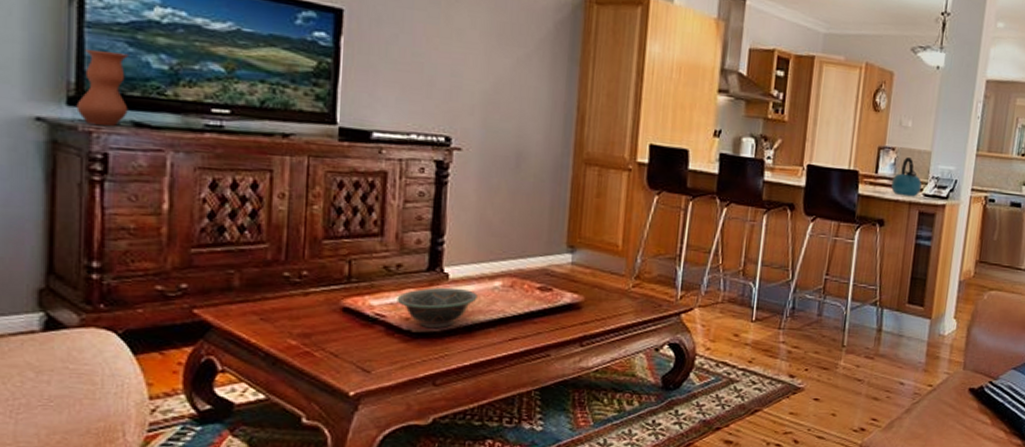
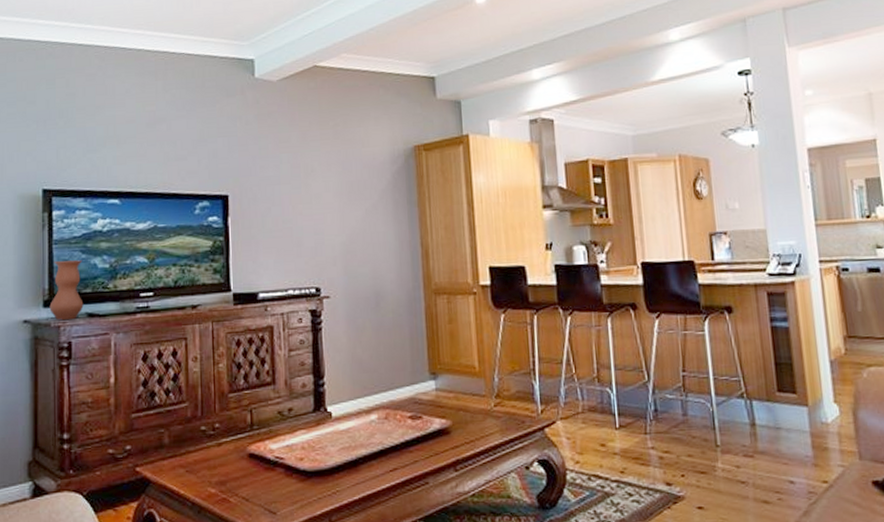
decorative bowl: present [397,287,478,329] -> none [291,425,358,467]
kettle: present [891,157,922,197] -> none [730,239,764,280]

